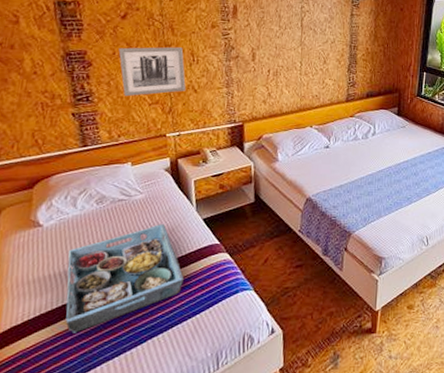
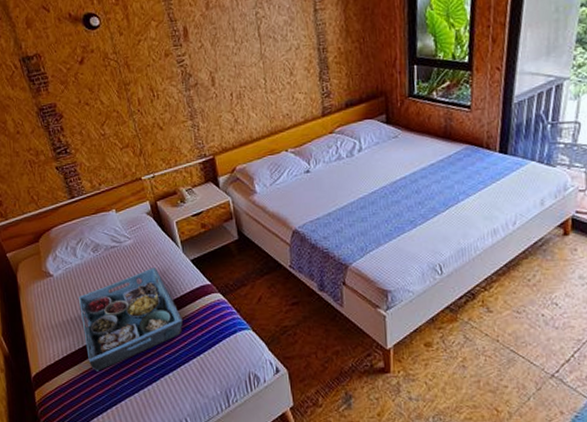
wall art: present [118,47,186,97] -> none [83,84,152,144]

